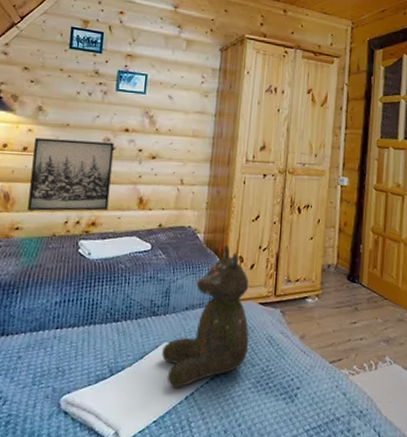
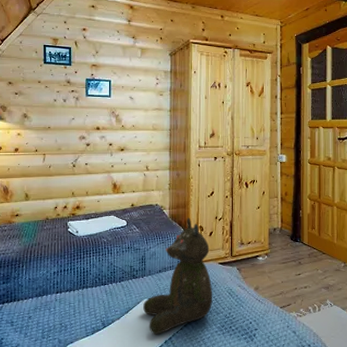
wall art: present [27,138,114,211] -> none [24,140,89,201]

